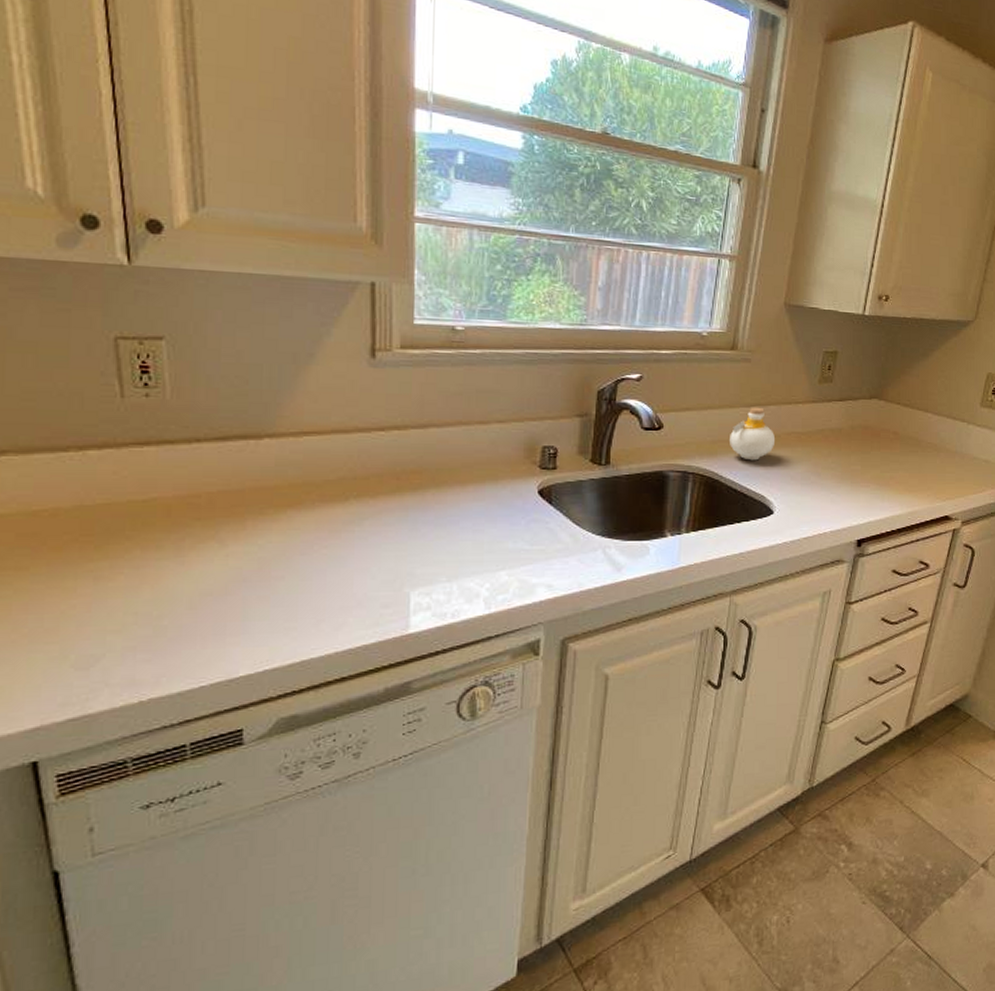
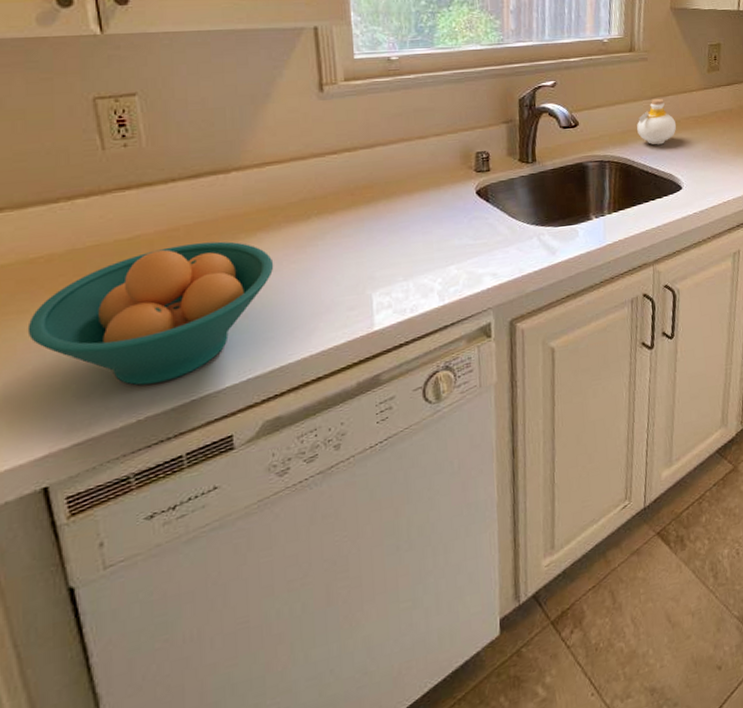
fruit bowl: none [25,515,304,664] -> present [27,241,274,386]

